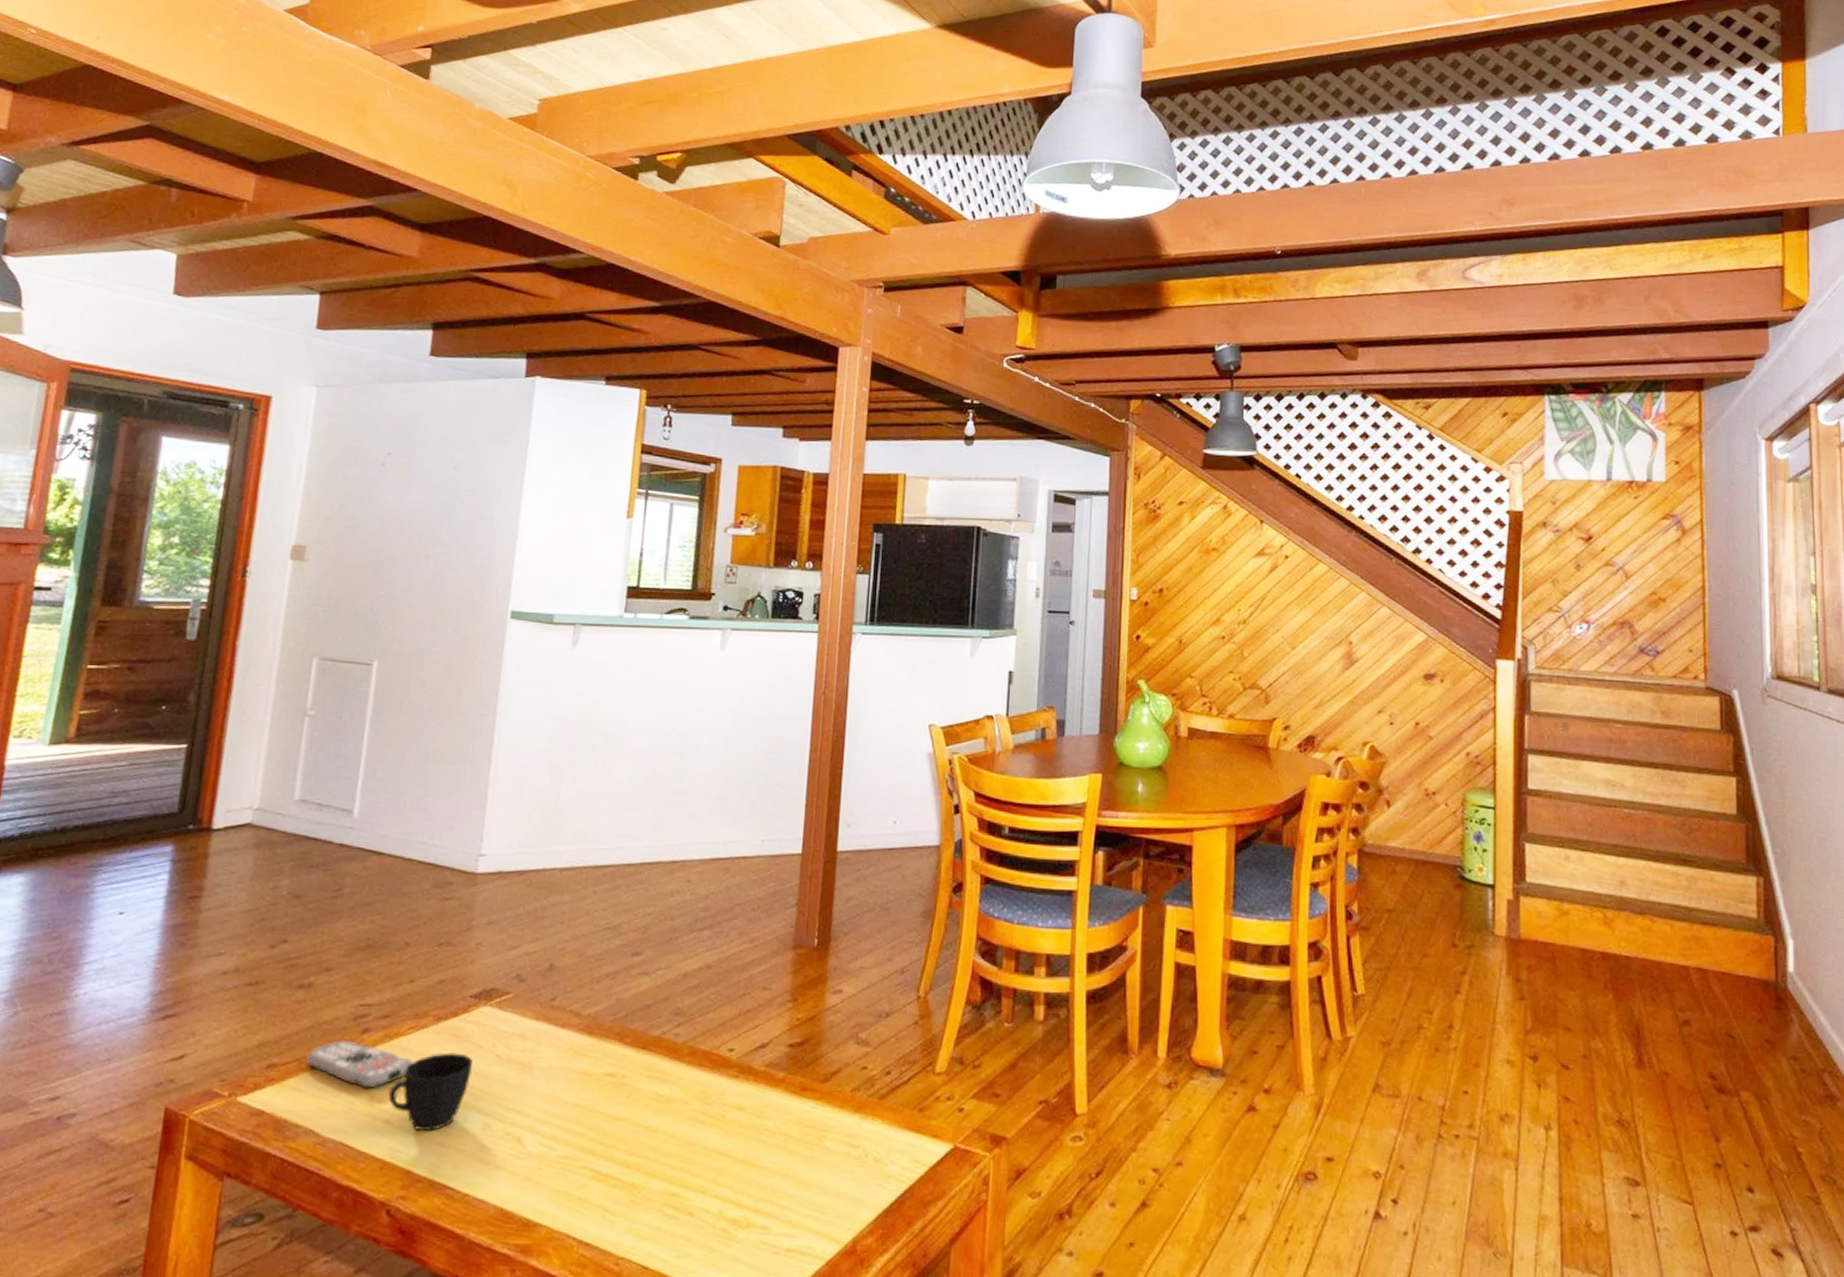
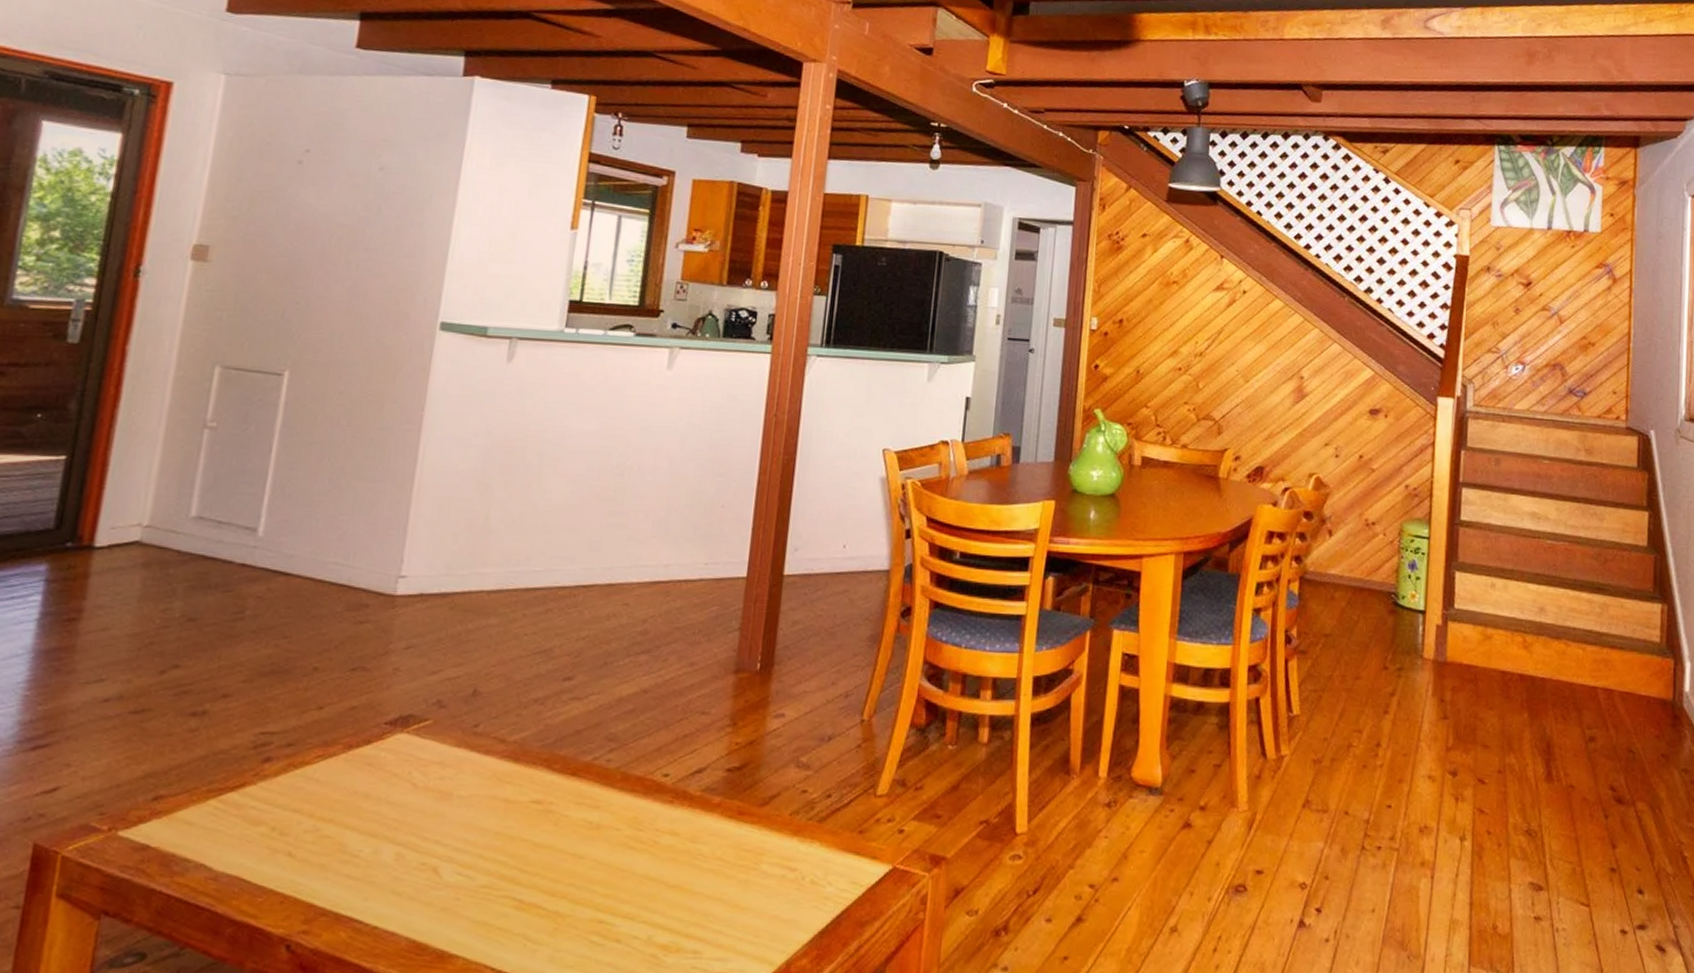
remote control: present [306,1040,414,1089] -> none [198,770,320,821]
cup: present [388,1052,473,1132] -> none [290,781,386,864]

